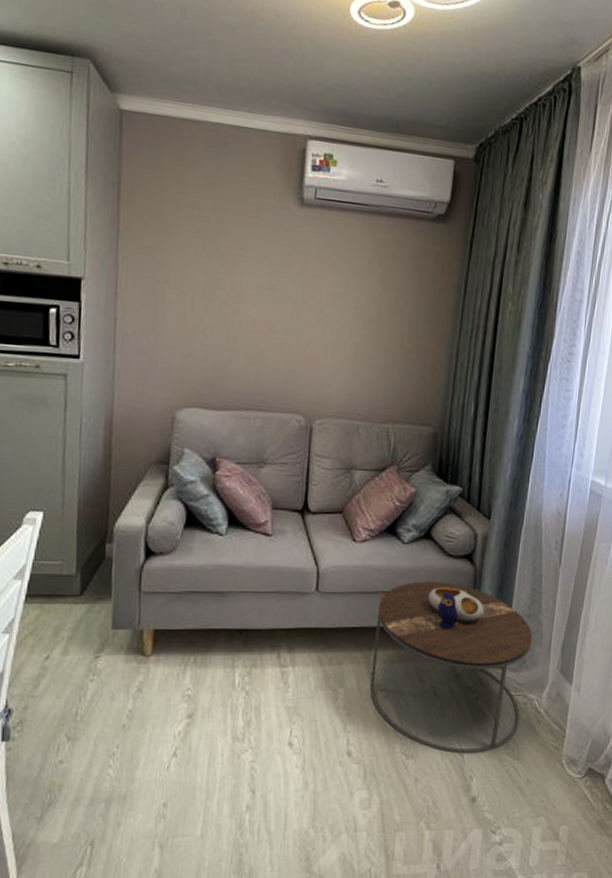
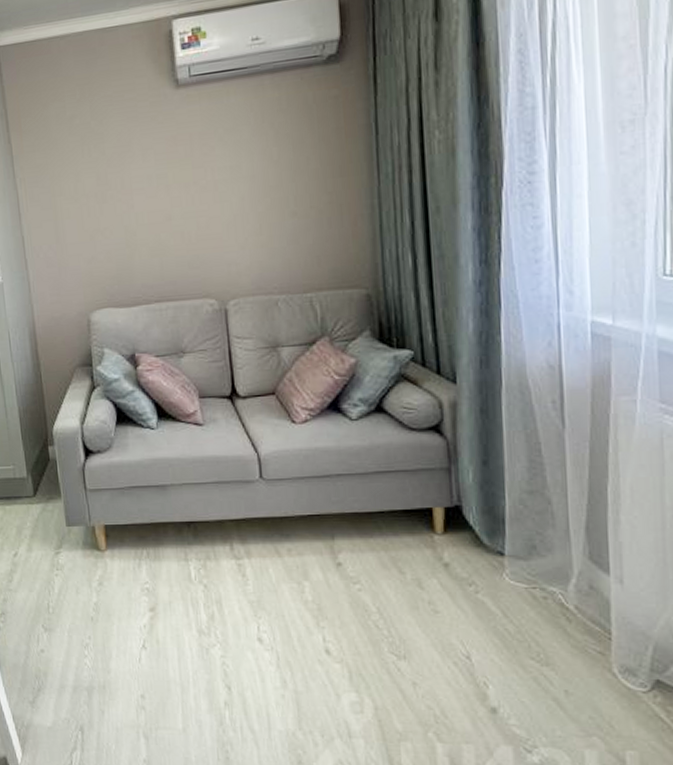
side table: present [369,581,533,754] -> none [334,459,541,657]

